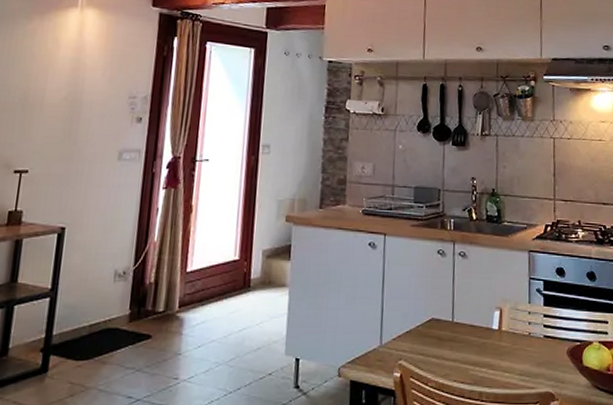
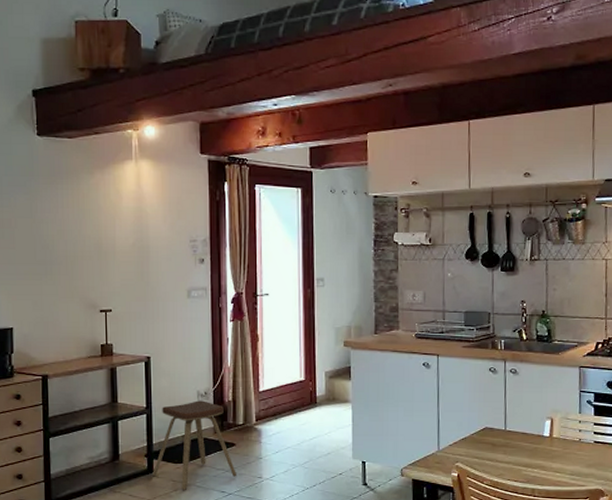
music stool: none [46,281,149,395] -> present [152,400,236,490]

